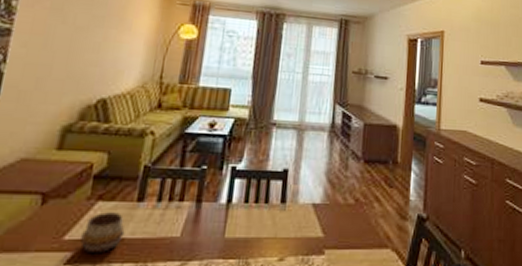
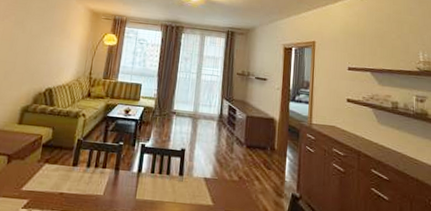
decorative bowl: present [80,212,125,252] -> none [33,172,64,202]

